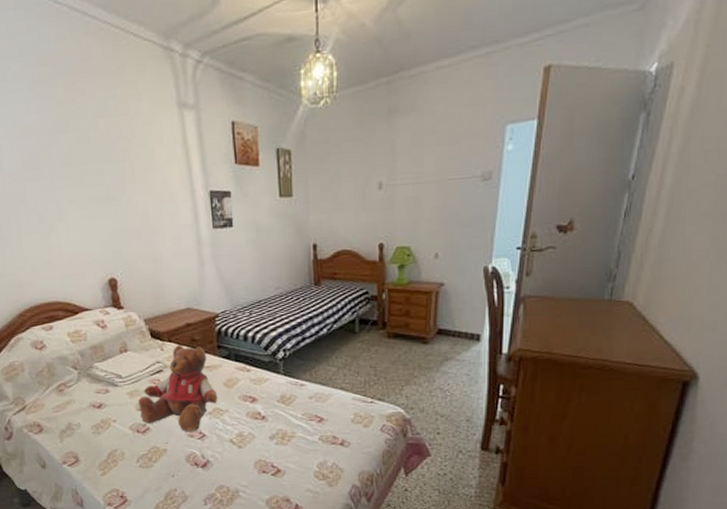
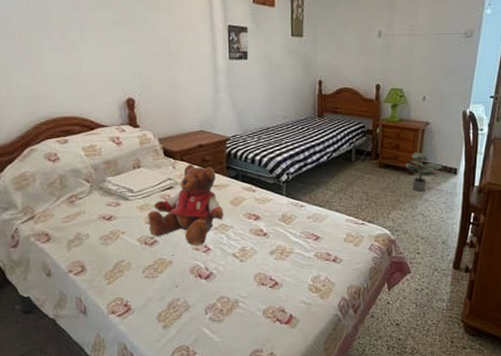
potted plant: none [418,318,462,363] -> present [405,153,442,192]

